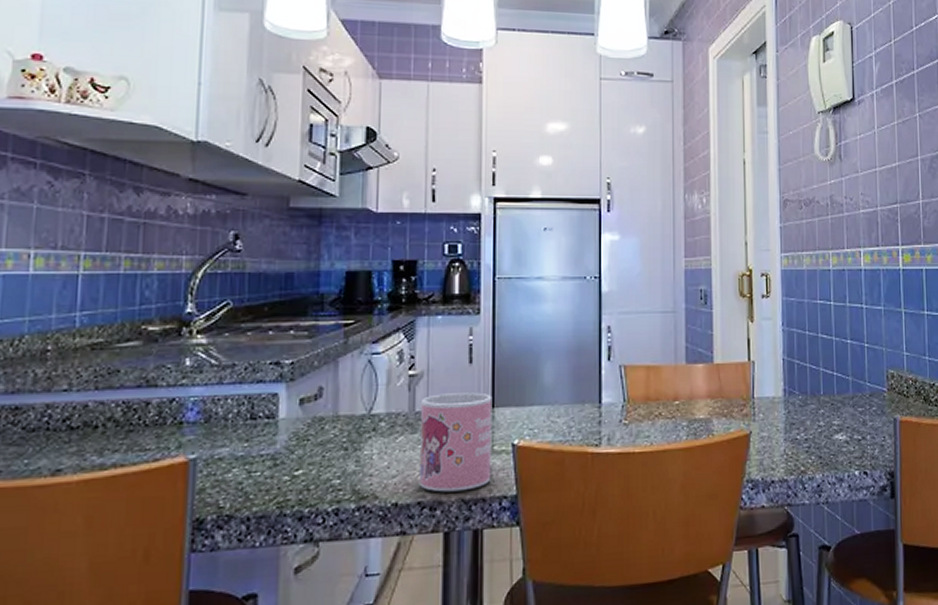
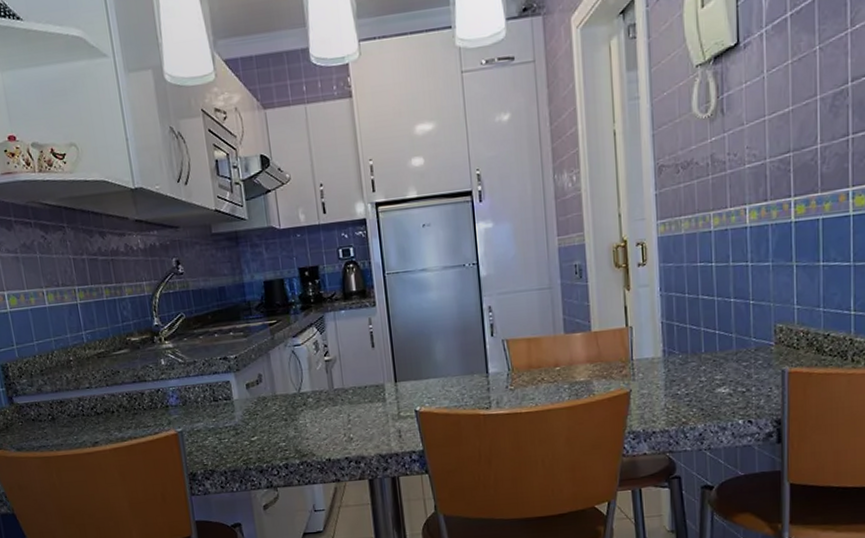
mug: present [419,392,493,493] -> none [337,370,401,450]

